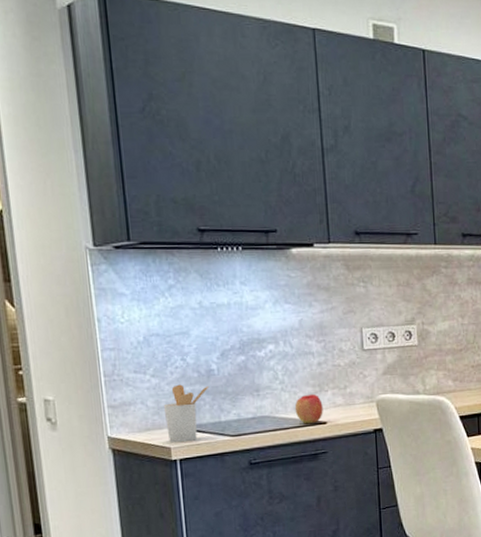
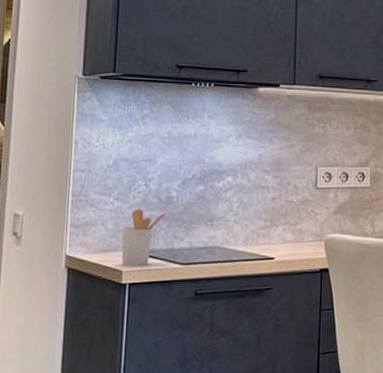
apple: present [295,394,323,424] -> none [245,228,272,258]

